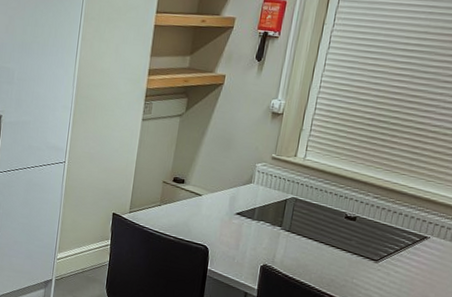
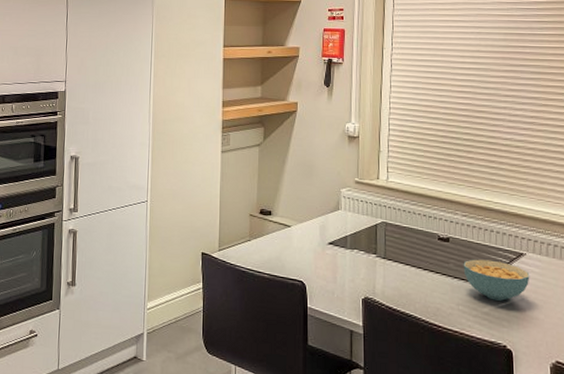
cereal bowl: none [364,238,430,278] -> present [463,259,530,301]

